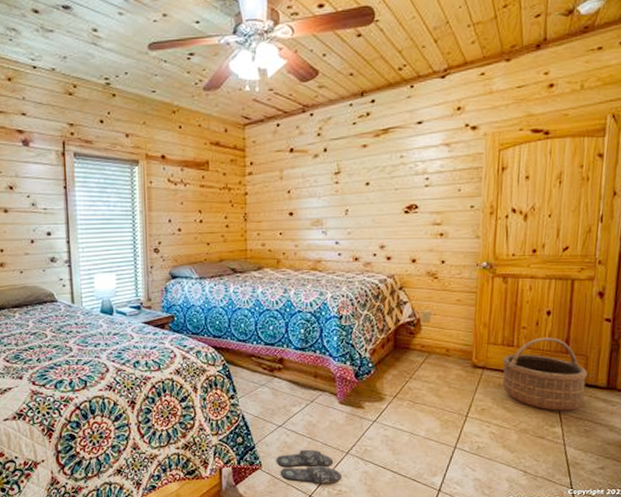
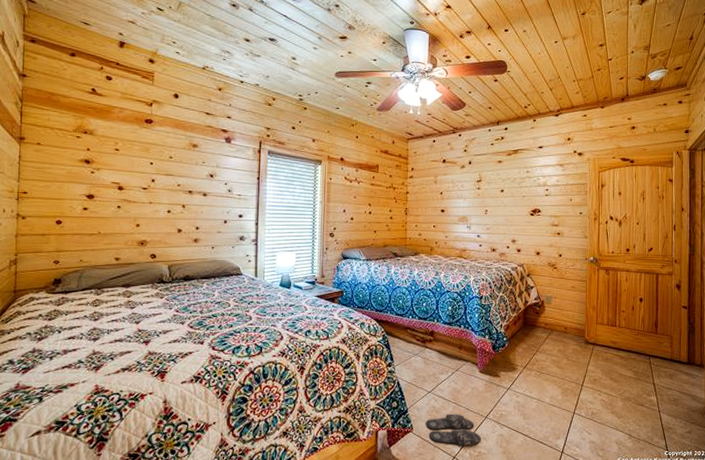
basket: present [502,337,588,411] -> none [608,320,673,382]

